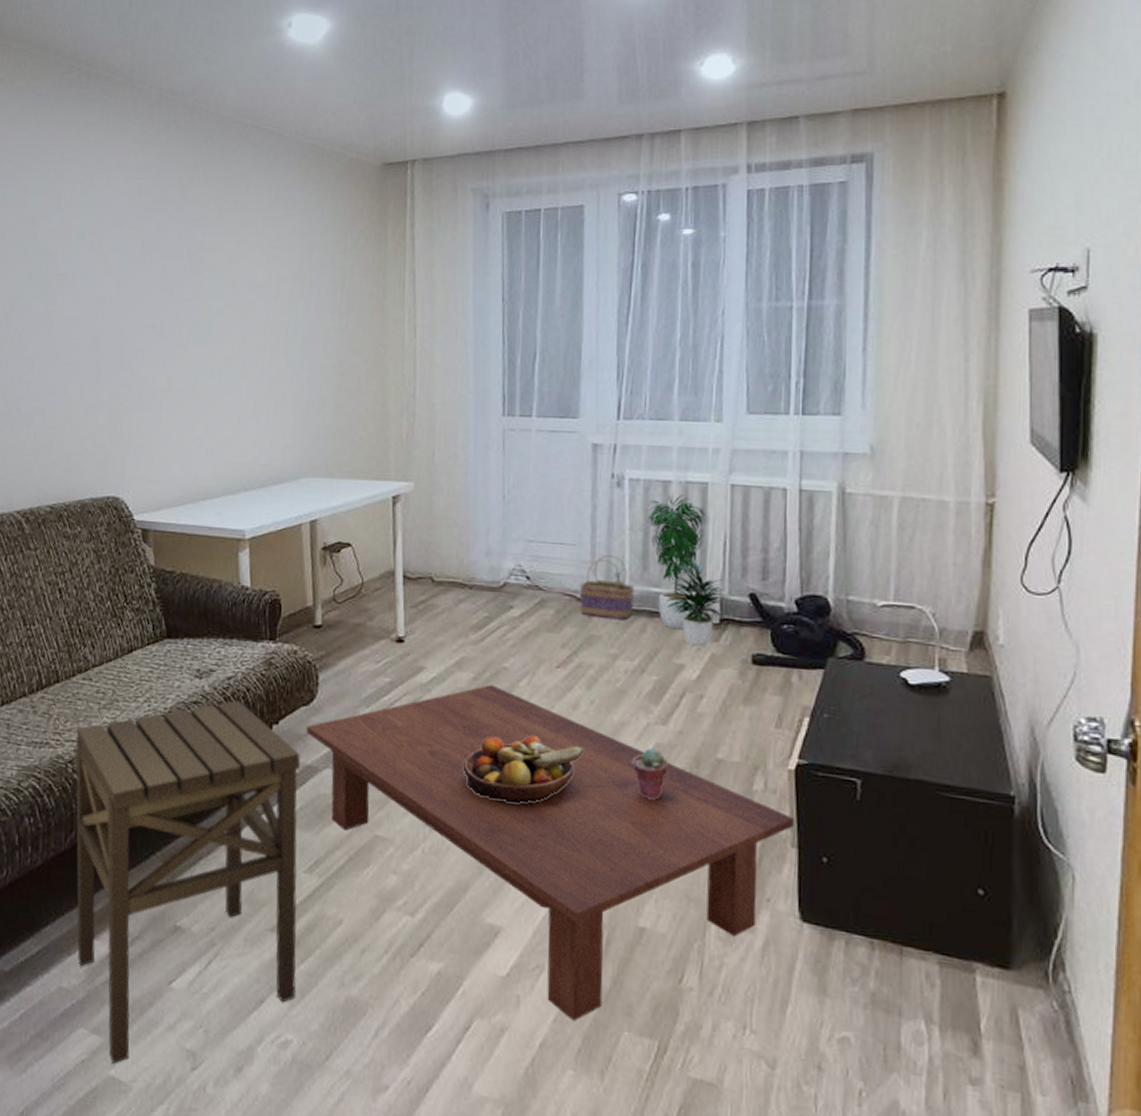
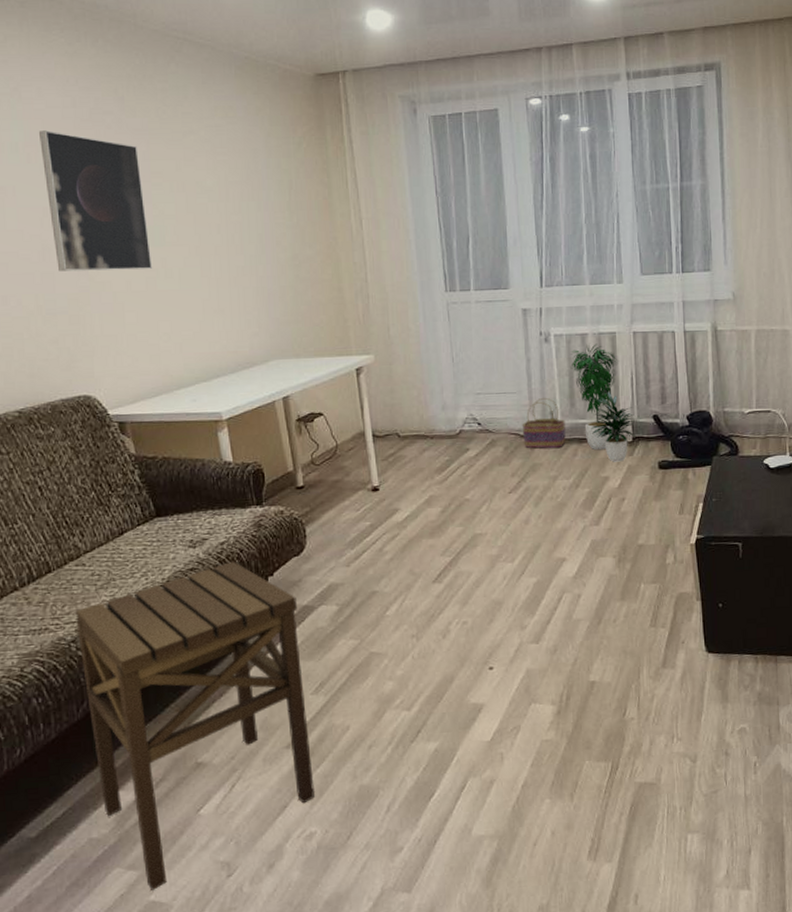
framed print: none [104,218,195,367] -> present [39,130,153,272]
coffee table: present [306,684,794,1021] -> none [299,514,697,762]
fruit bowl: present [464,735,585,804] -> none [440,549,538,606]
potted succulent: present [631,748,670,800] -> none [574,544,604,584]

